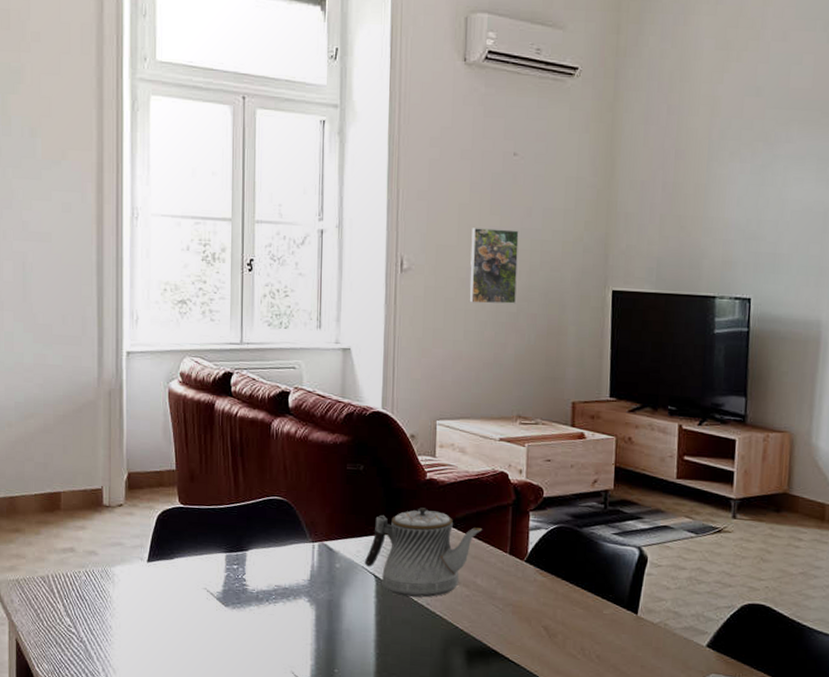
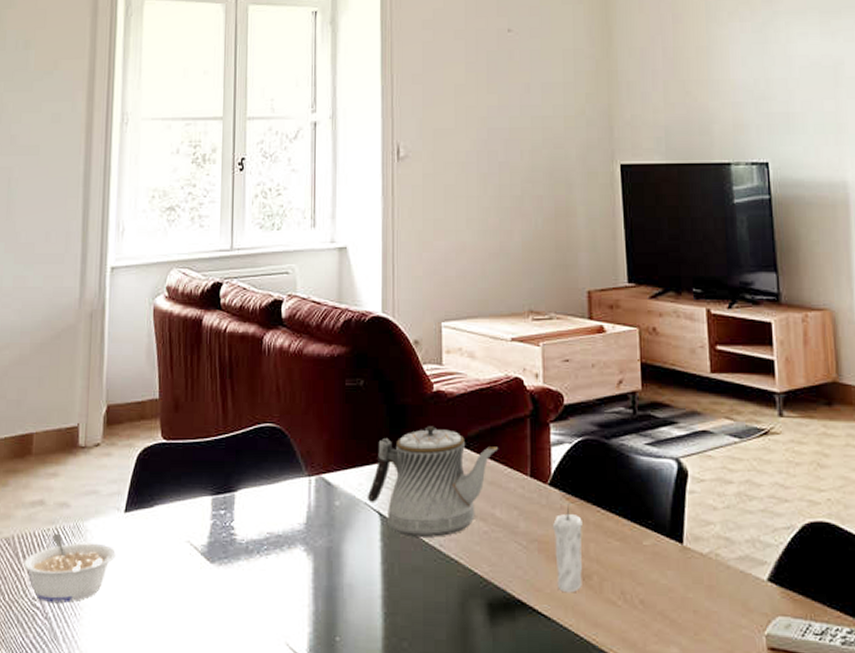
legume: none [58,575,141,631] -> present [22,533,116,603]
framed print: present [469,228,519,304] -> none [469,108,521,188]
candle: none [525,577,552,647] -> present [552,504,583,593]

